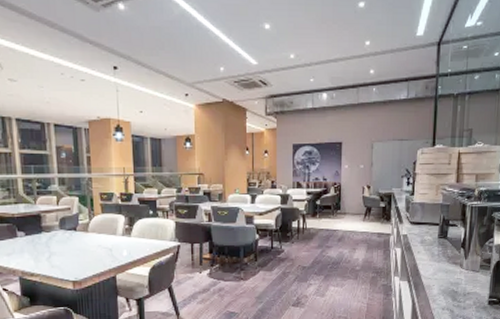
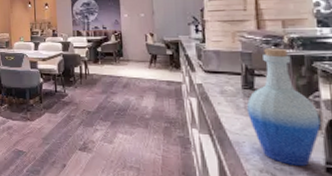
bottle: none [439,200,491,302] -> present [246,48,321,166]

